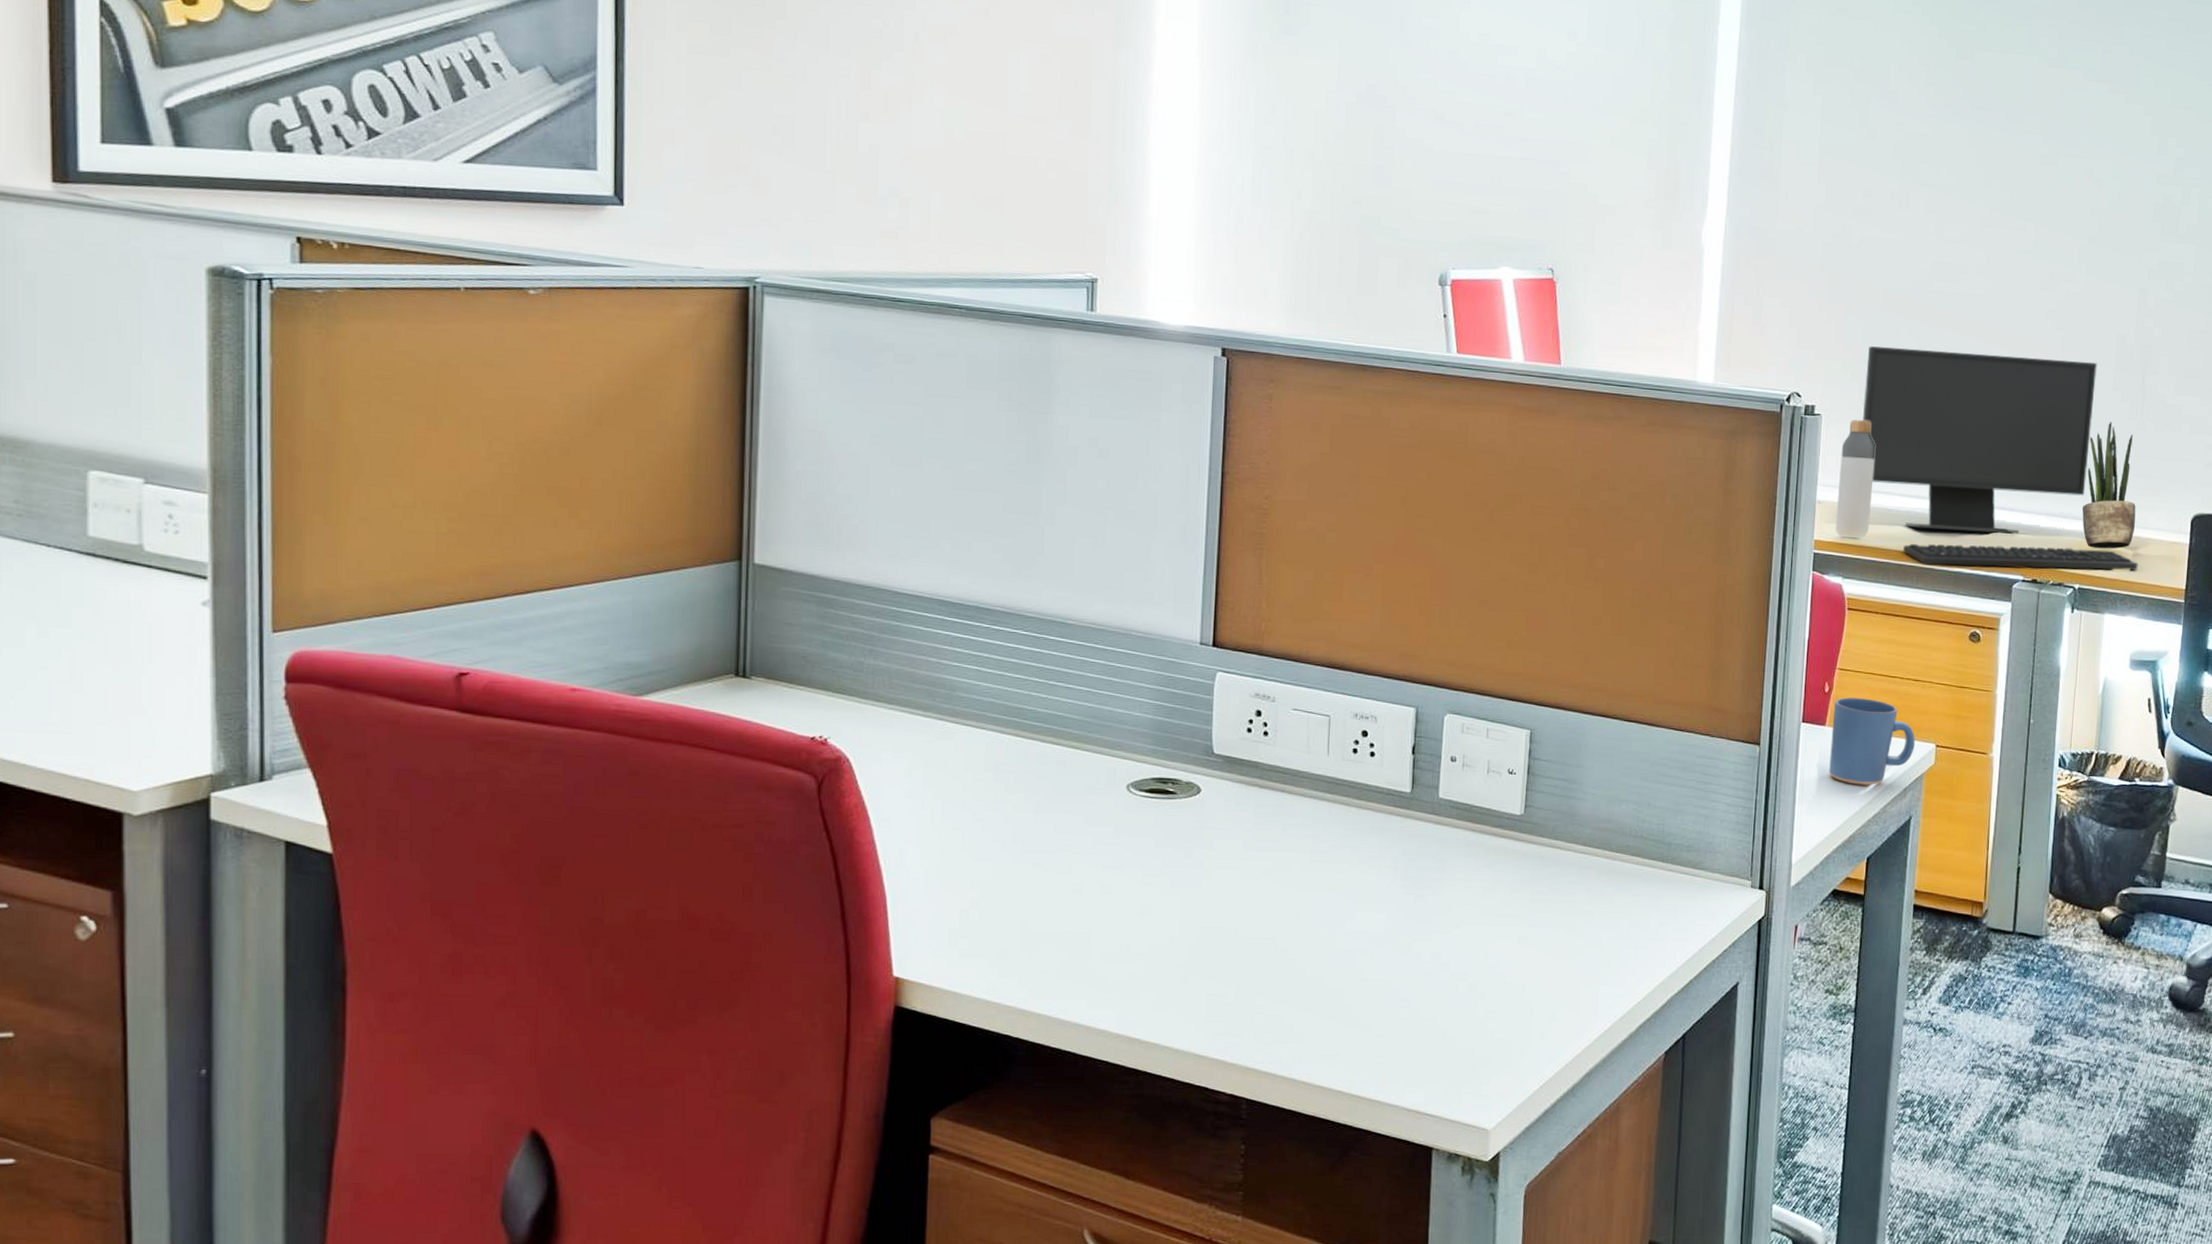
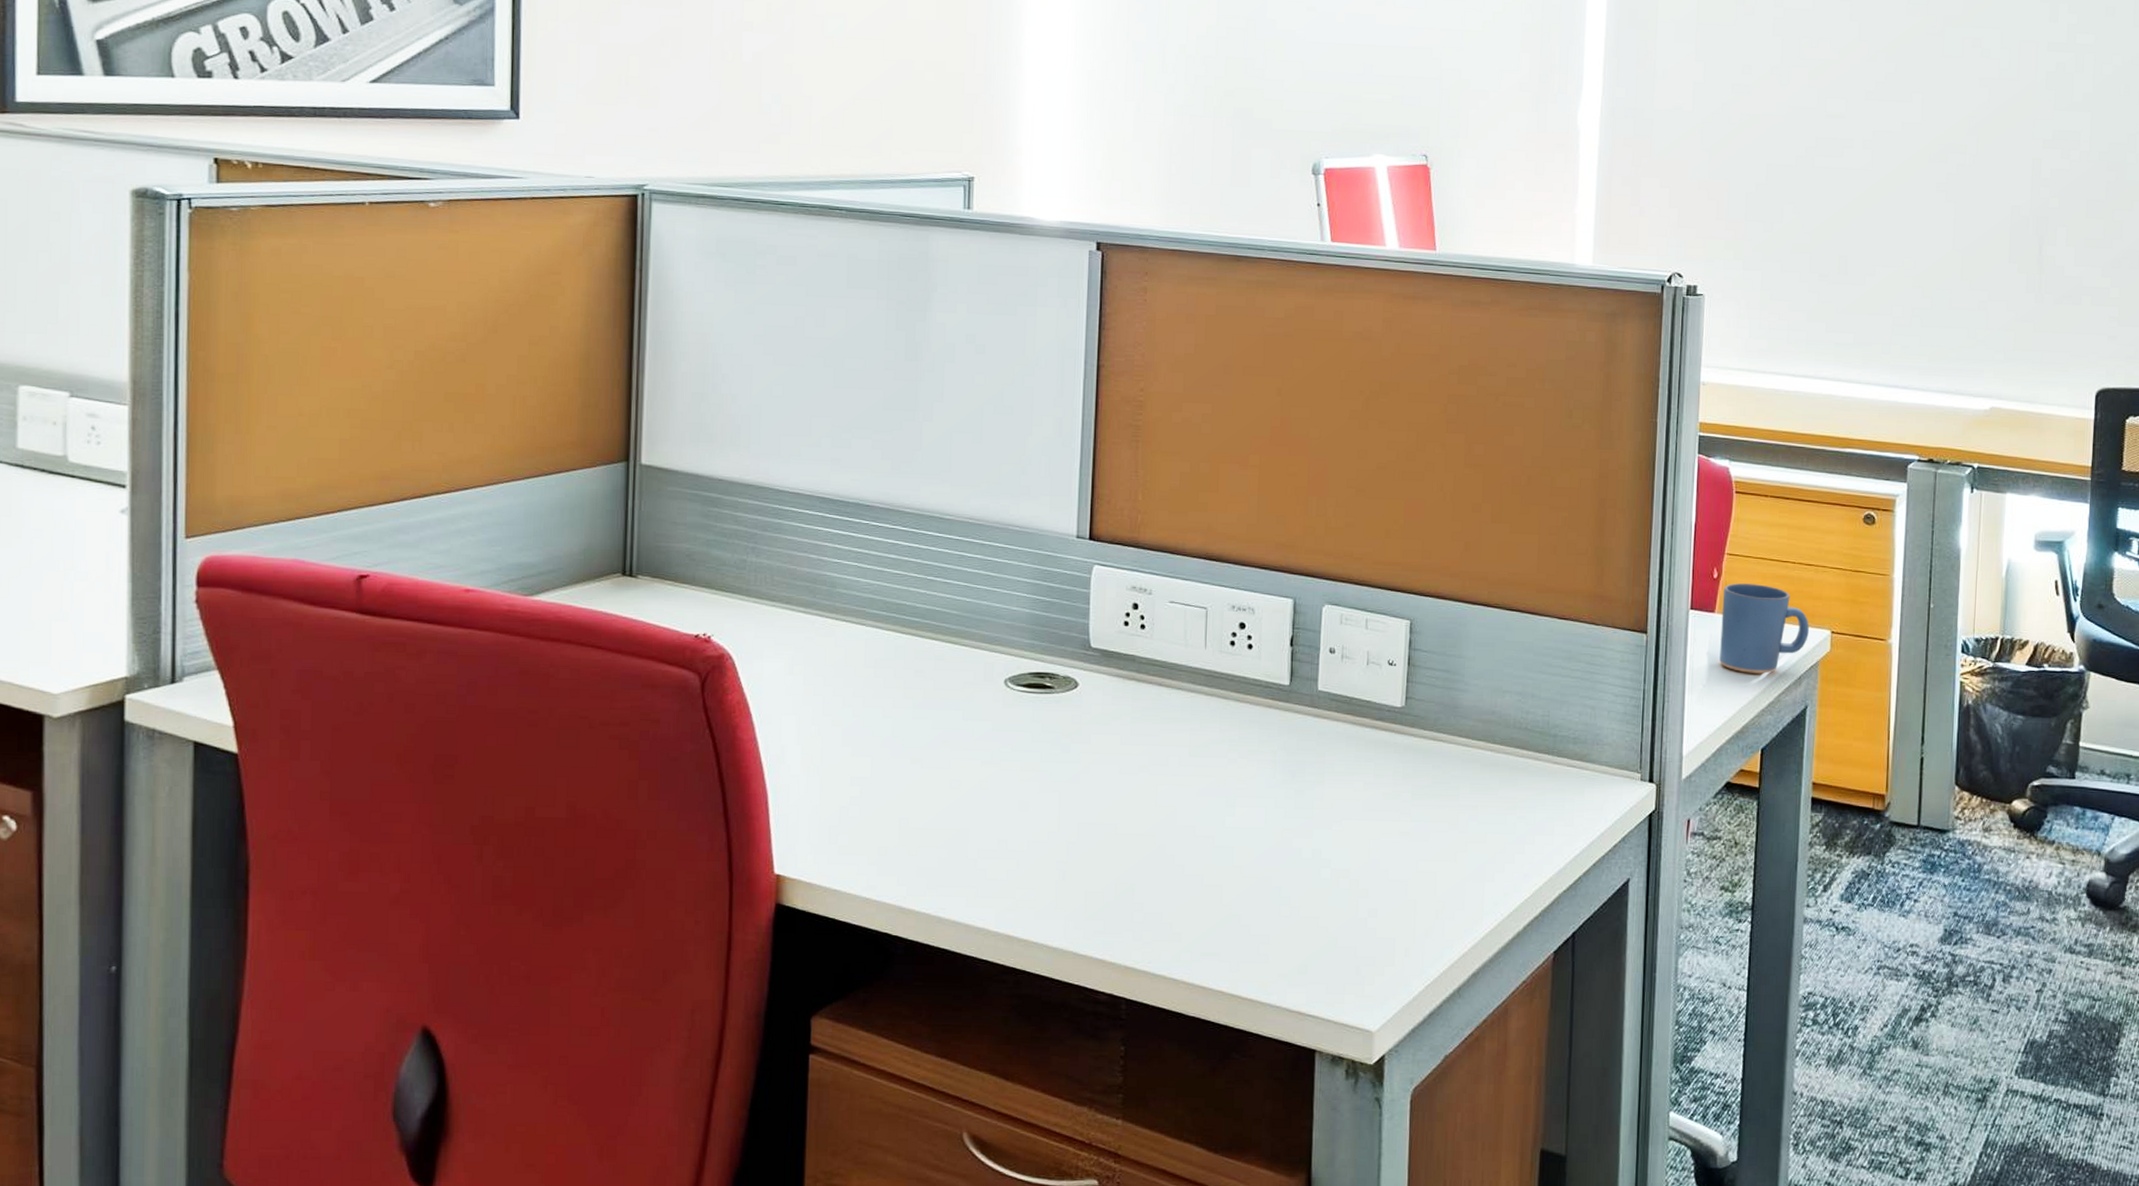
bottle: present [1835,419,1876,539] -> none [1720,298,1761,420]
computer monitor: present [1863,346,2097,534] -> none [1747,224,1991,413]
computer keyboard: present [1903,543,2138,571] -> none [1792,424,2040,448]
potted plant: present [2082,421,2136,549] -> none [1979,295,2037,427]

